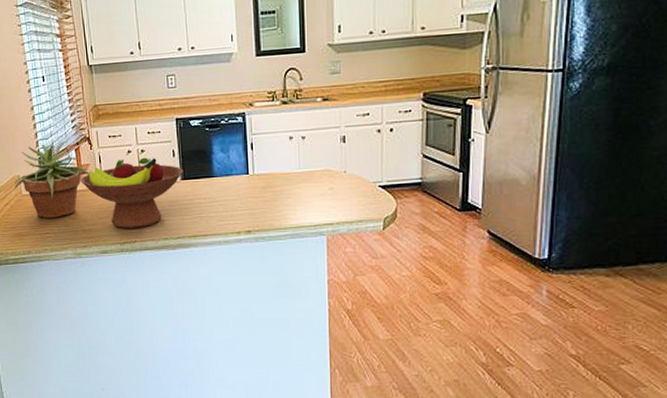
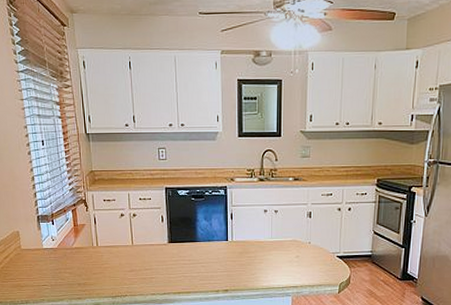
potted plant: present [14,143,90,218] -> none [13,203,85,272]
fruit bowl: present [80,157,184,228] -> none [76,221,171,284]

